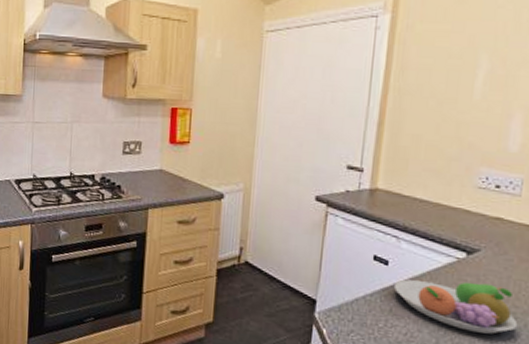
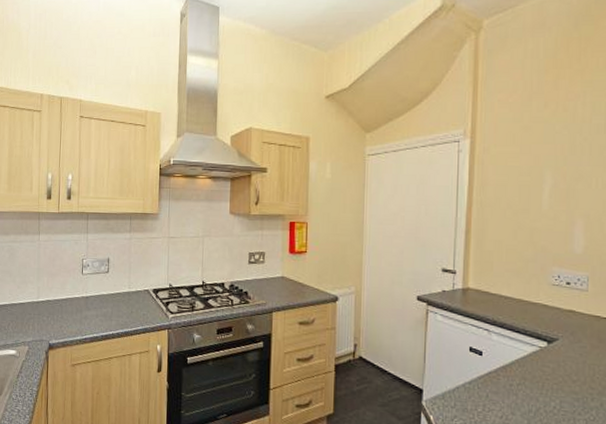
fruit bowl: present [393,279,518,334] -> none [488,368,595,414]

